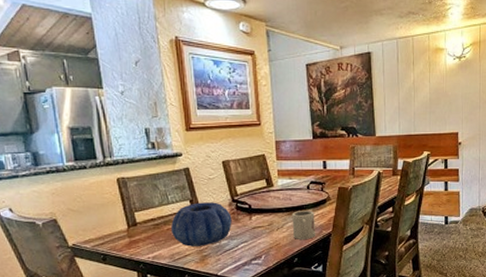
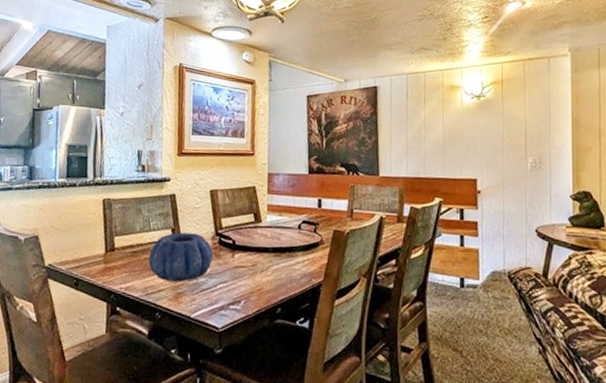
cup: present [292,210,316,239] -> none [278,252,305,287]

